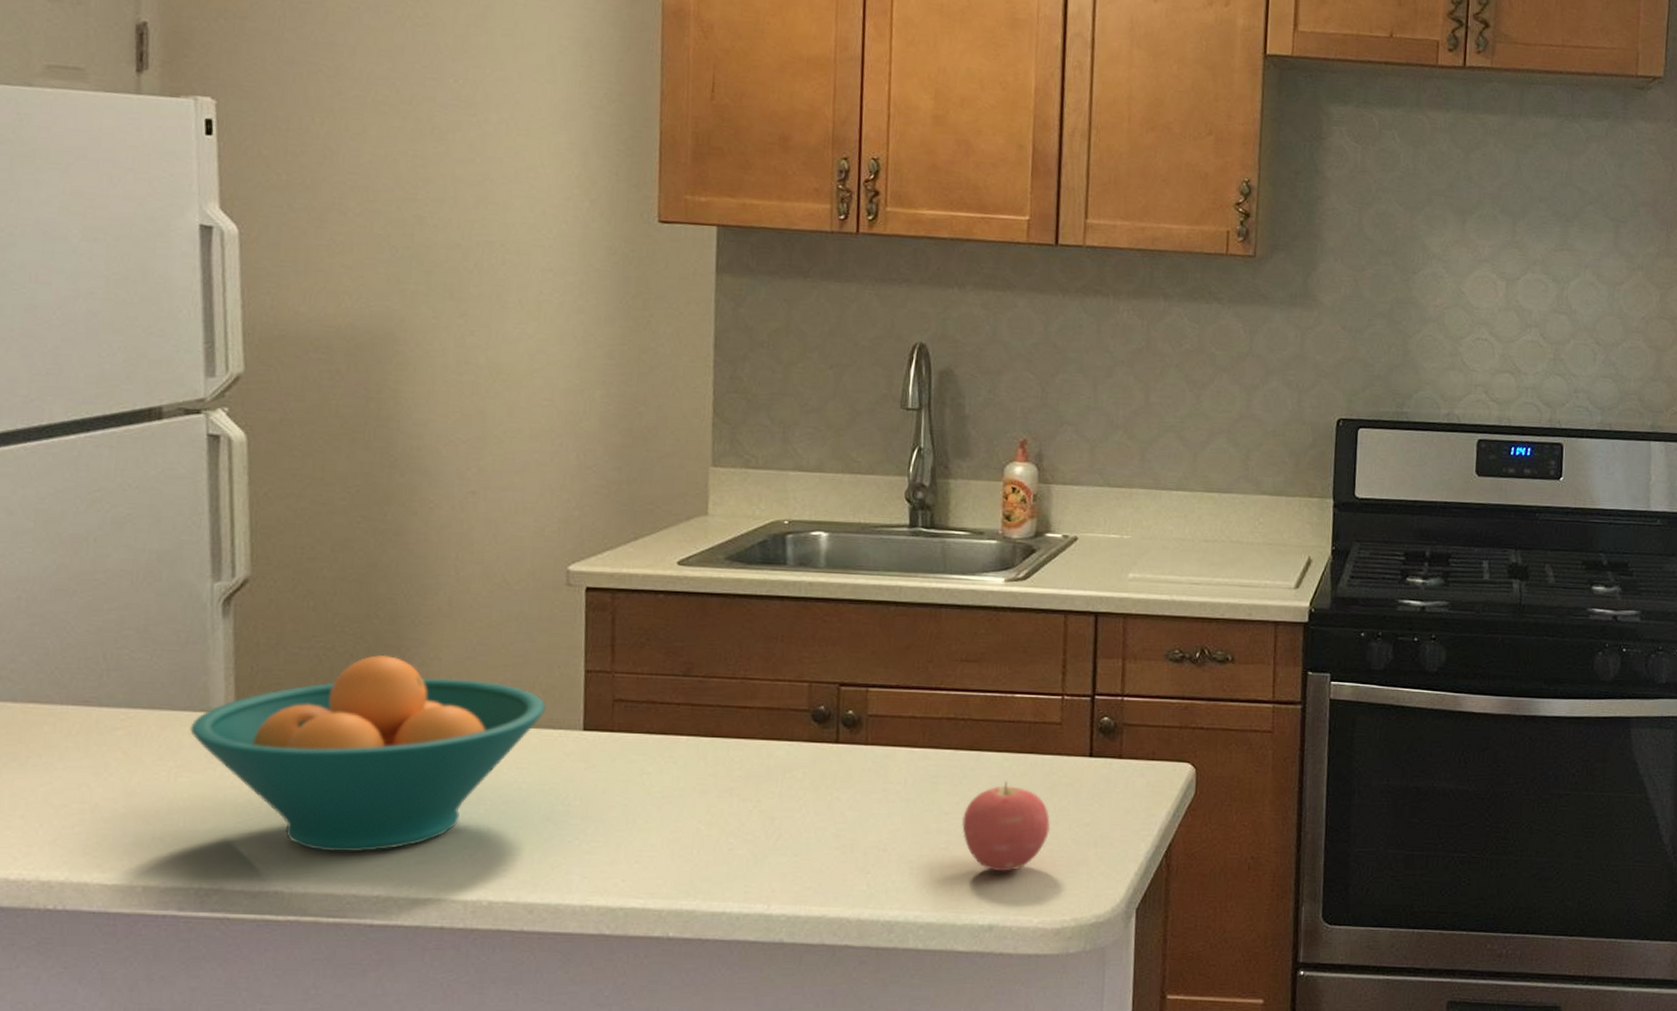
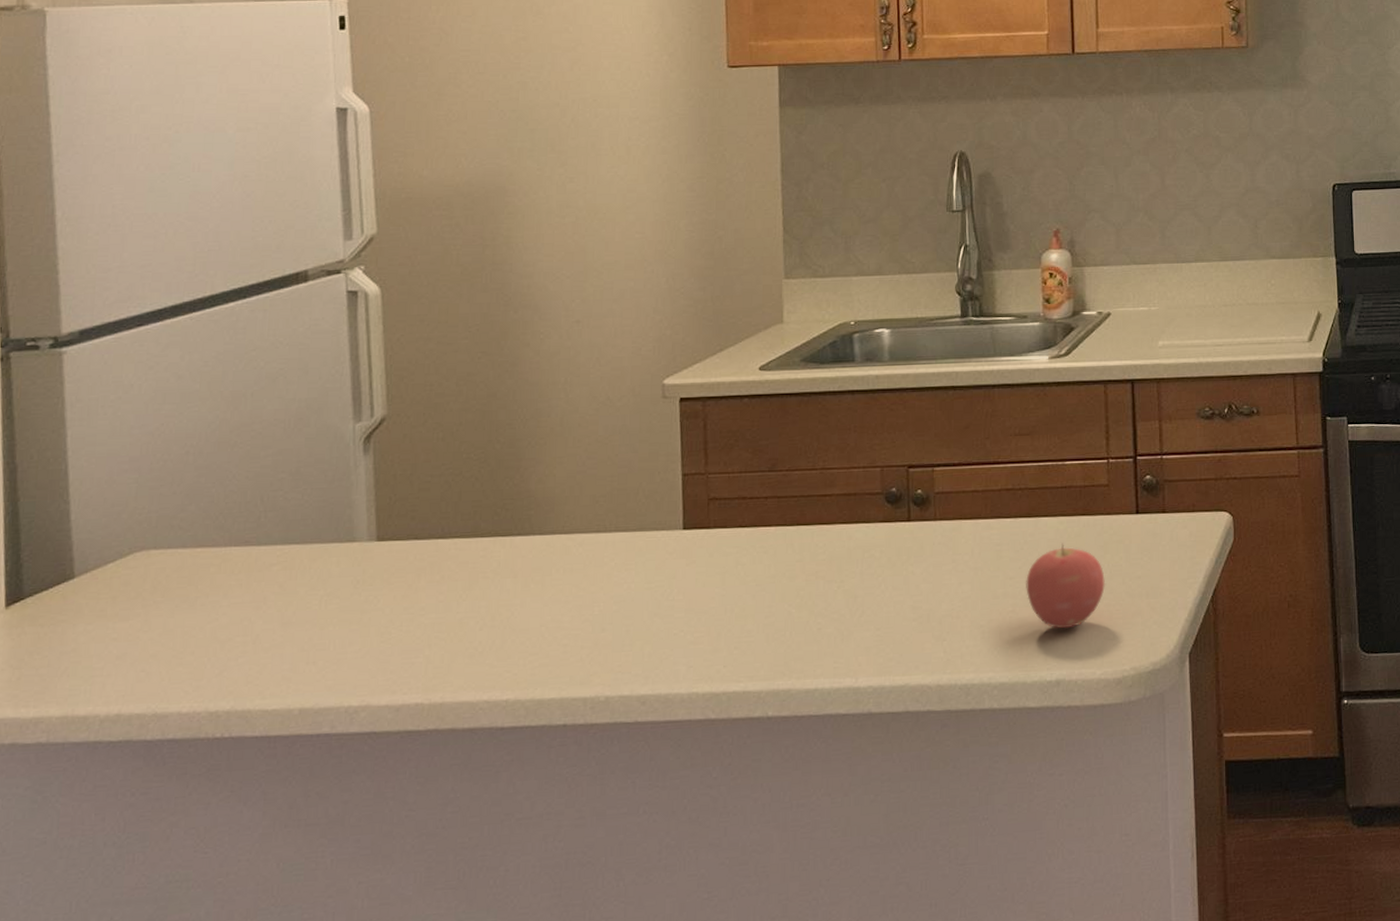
fruit bowl: present [190,654,546,852] -> none [337,475,649,663]

